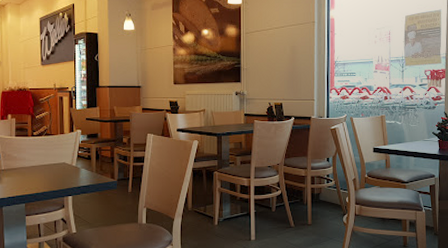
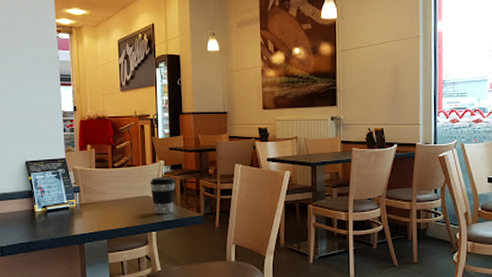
coffee cup: none [67,145,91,180] -> present [150,177,175,215]

